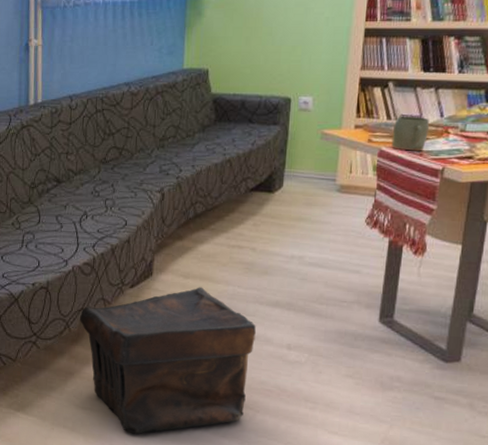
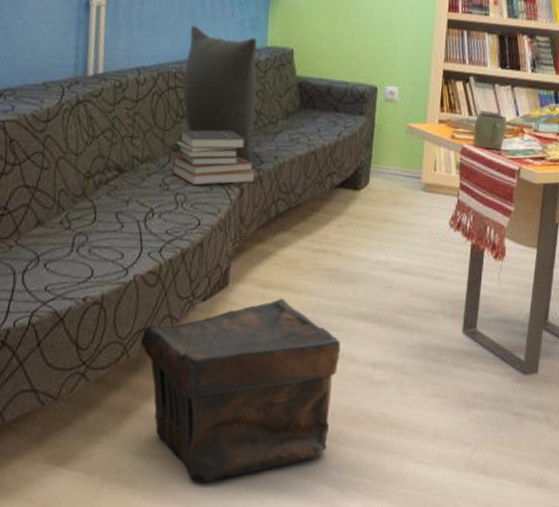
books: none [101,144,175,192] -> present [172,130,255,186]
pillow: none [109,56,175,171] -> present [182,26,257,163]

